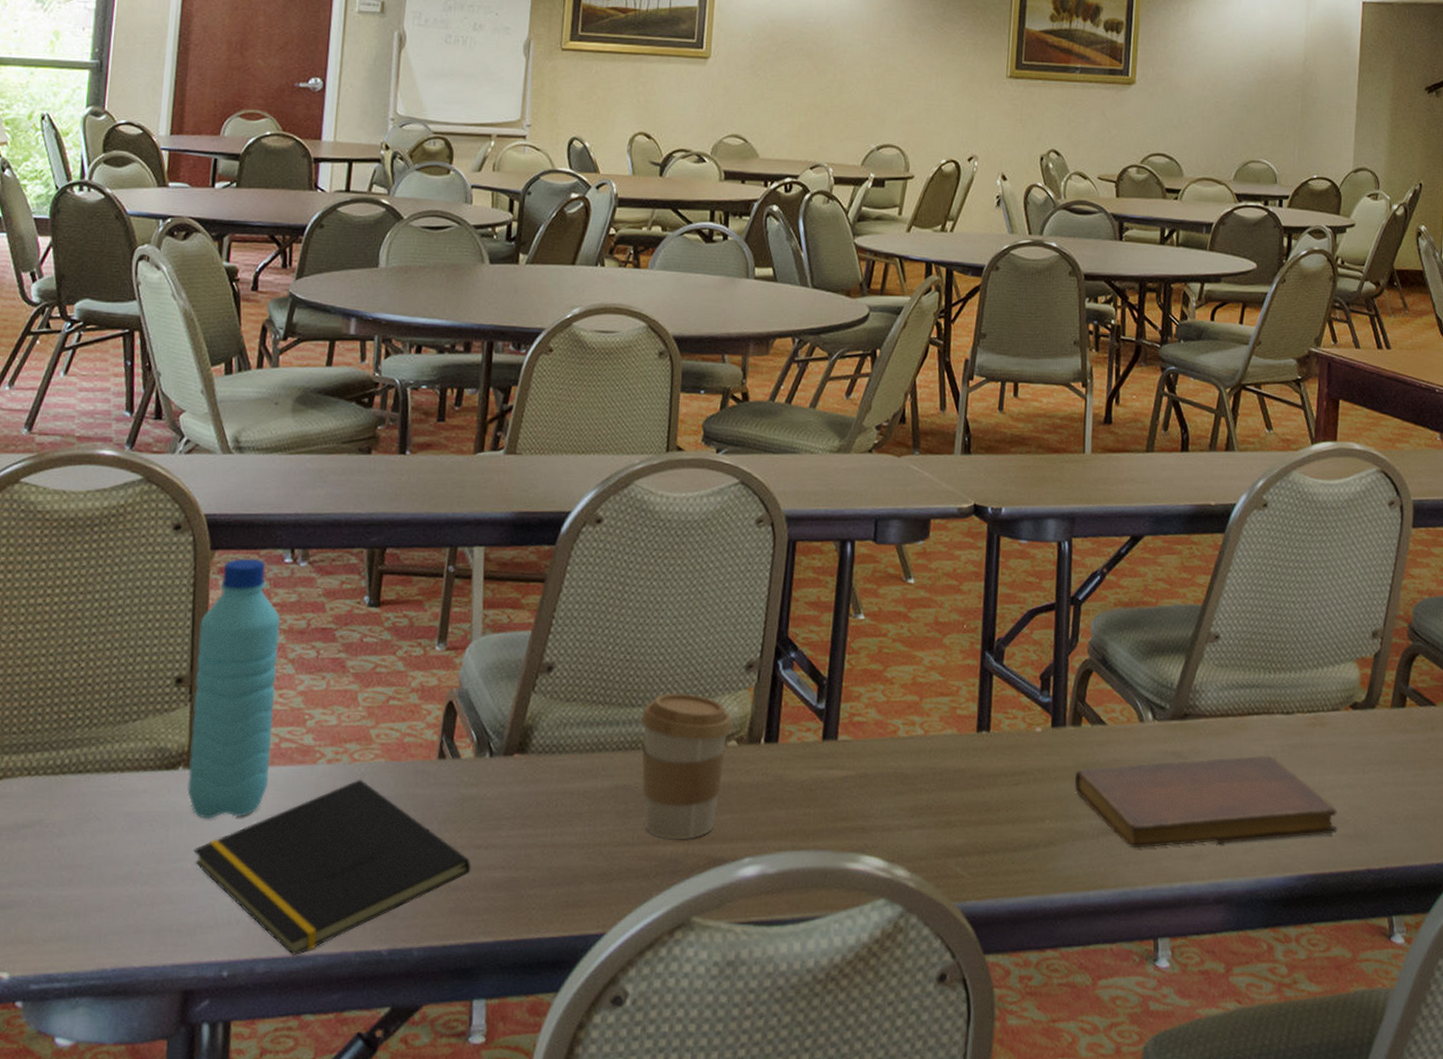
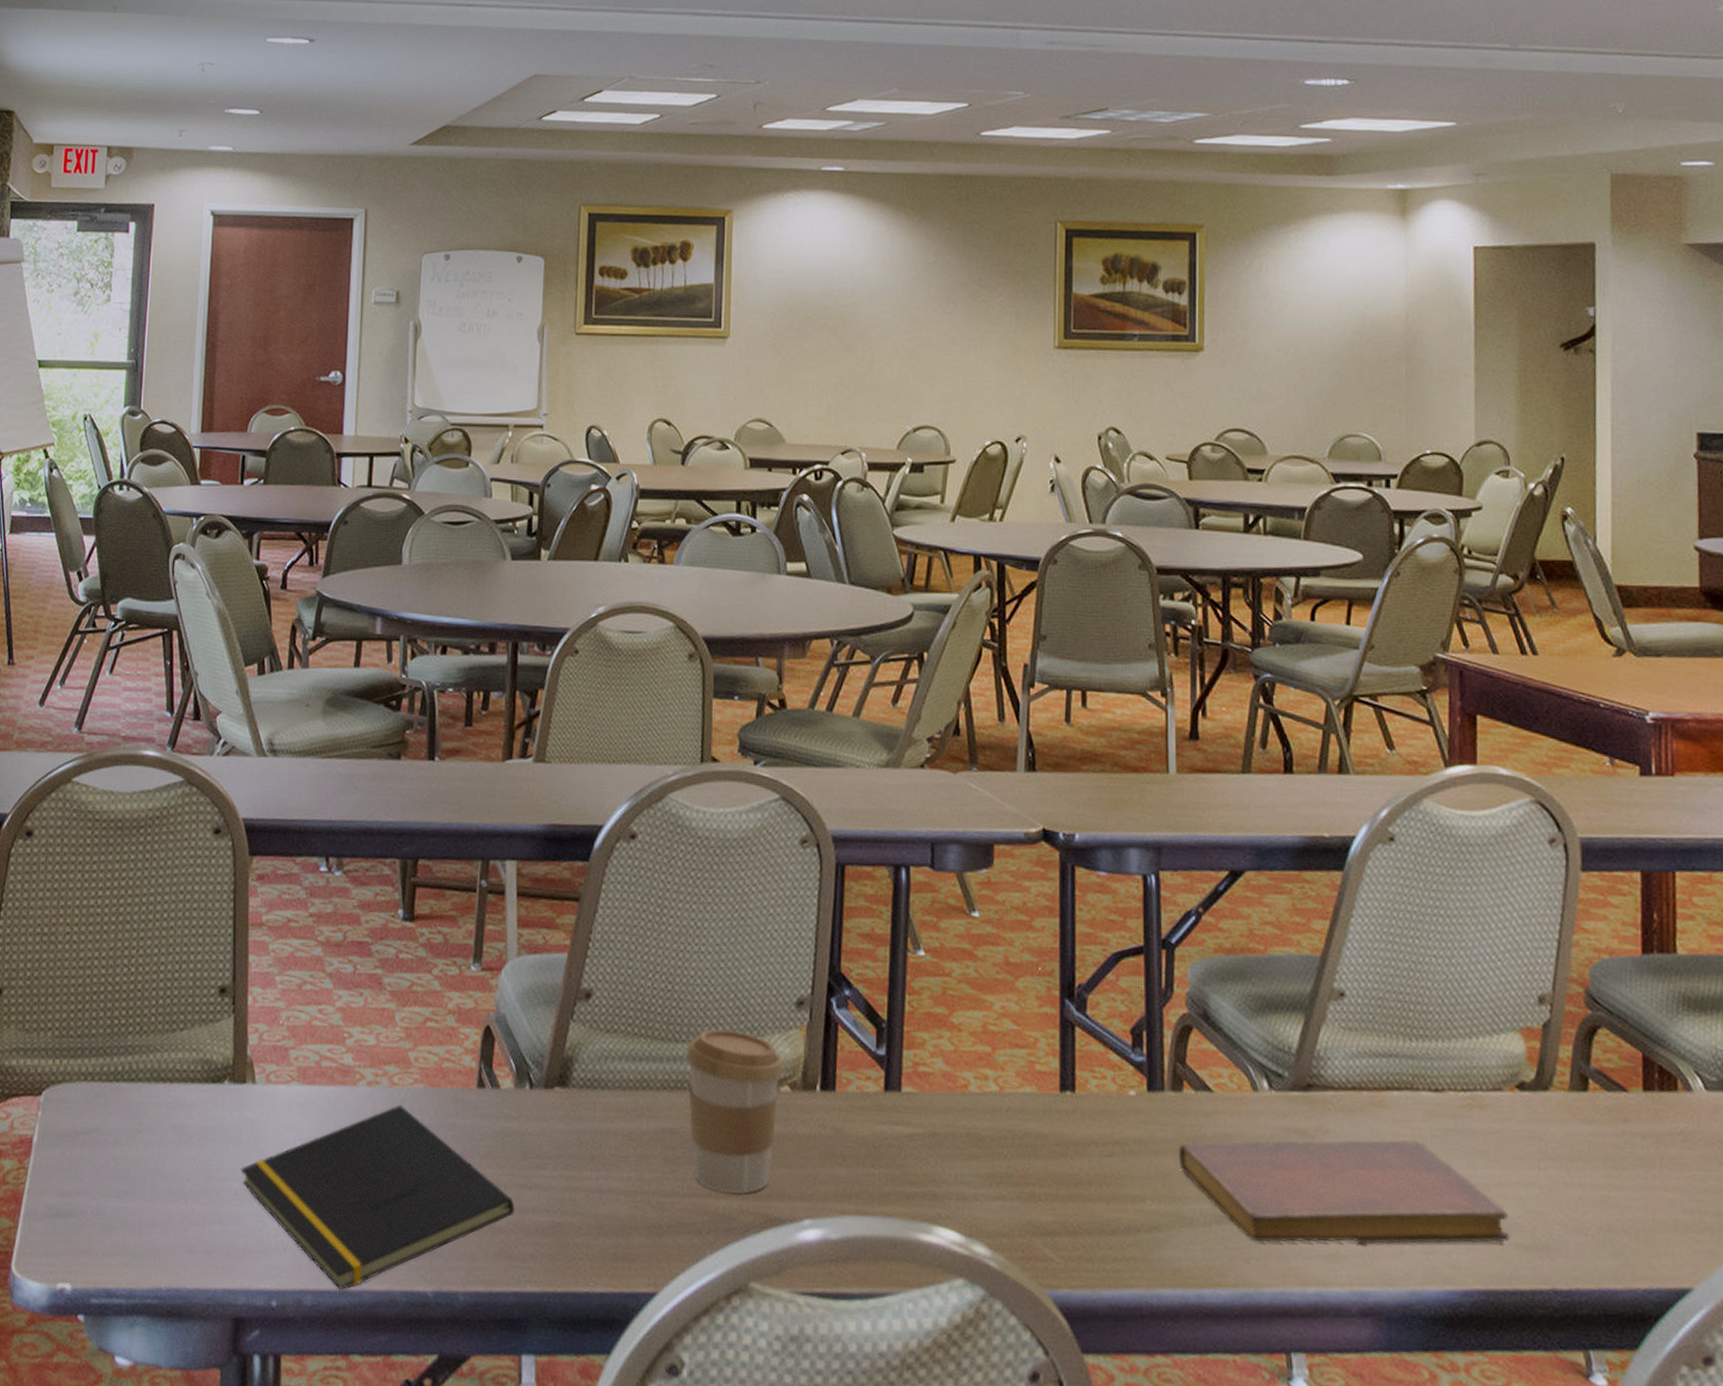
water bottle: present [187,558,281,819] -> none [233,865,318,1138]

